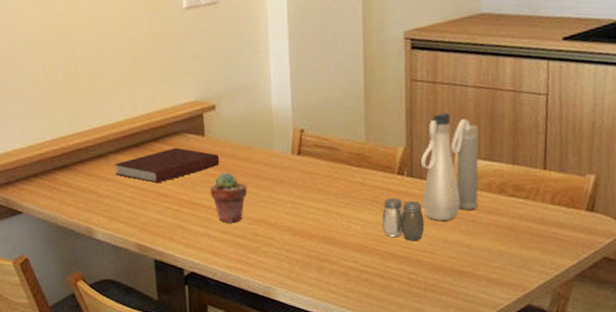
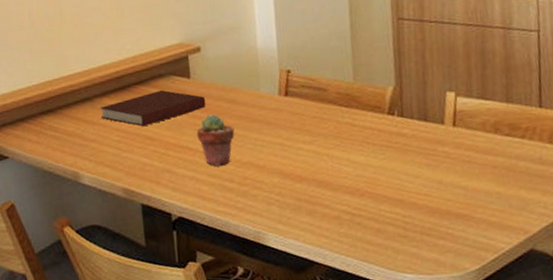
salt and pepper shaker: present [381,197,425,241] -> none [373,138,418,183]
water bottle: present [421,112,479,221] -> none [411,51,473,162]

